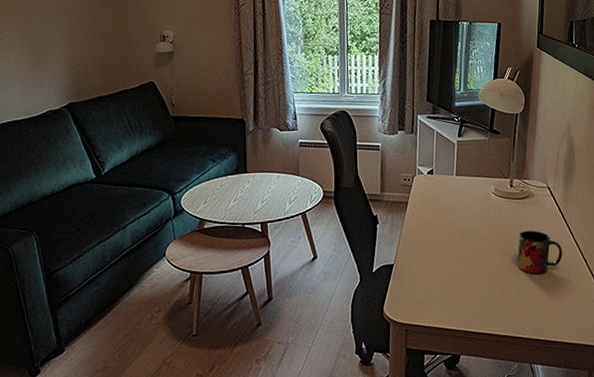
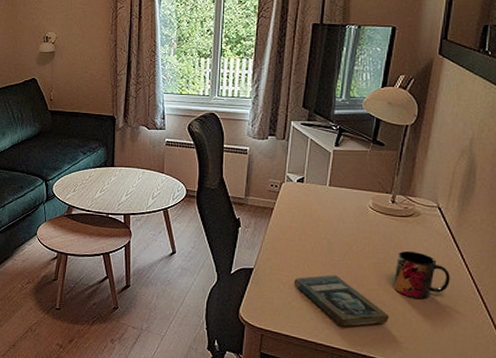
book: none [431,261,517,309] -> present [293,275,390,326]

